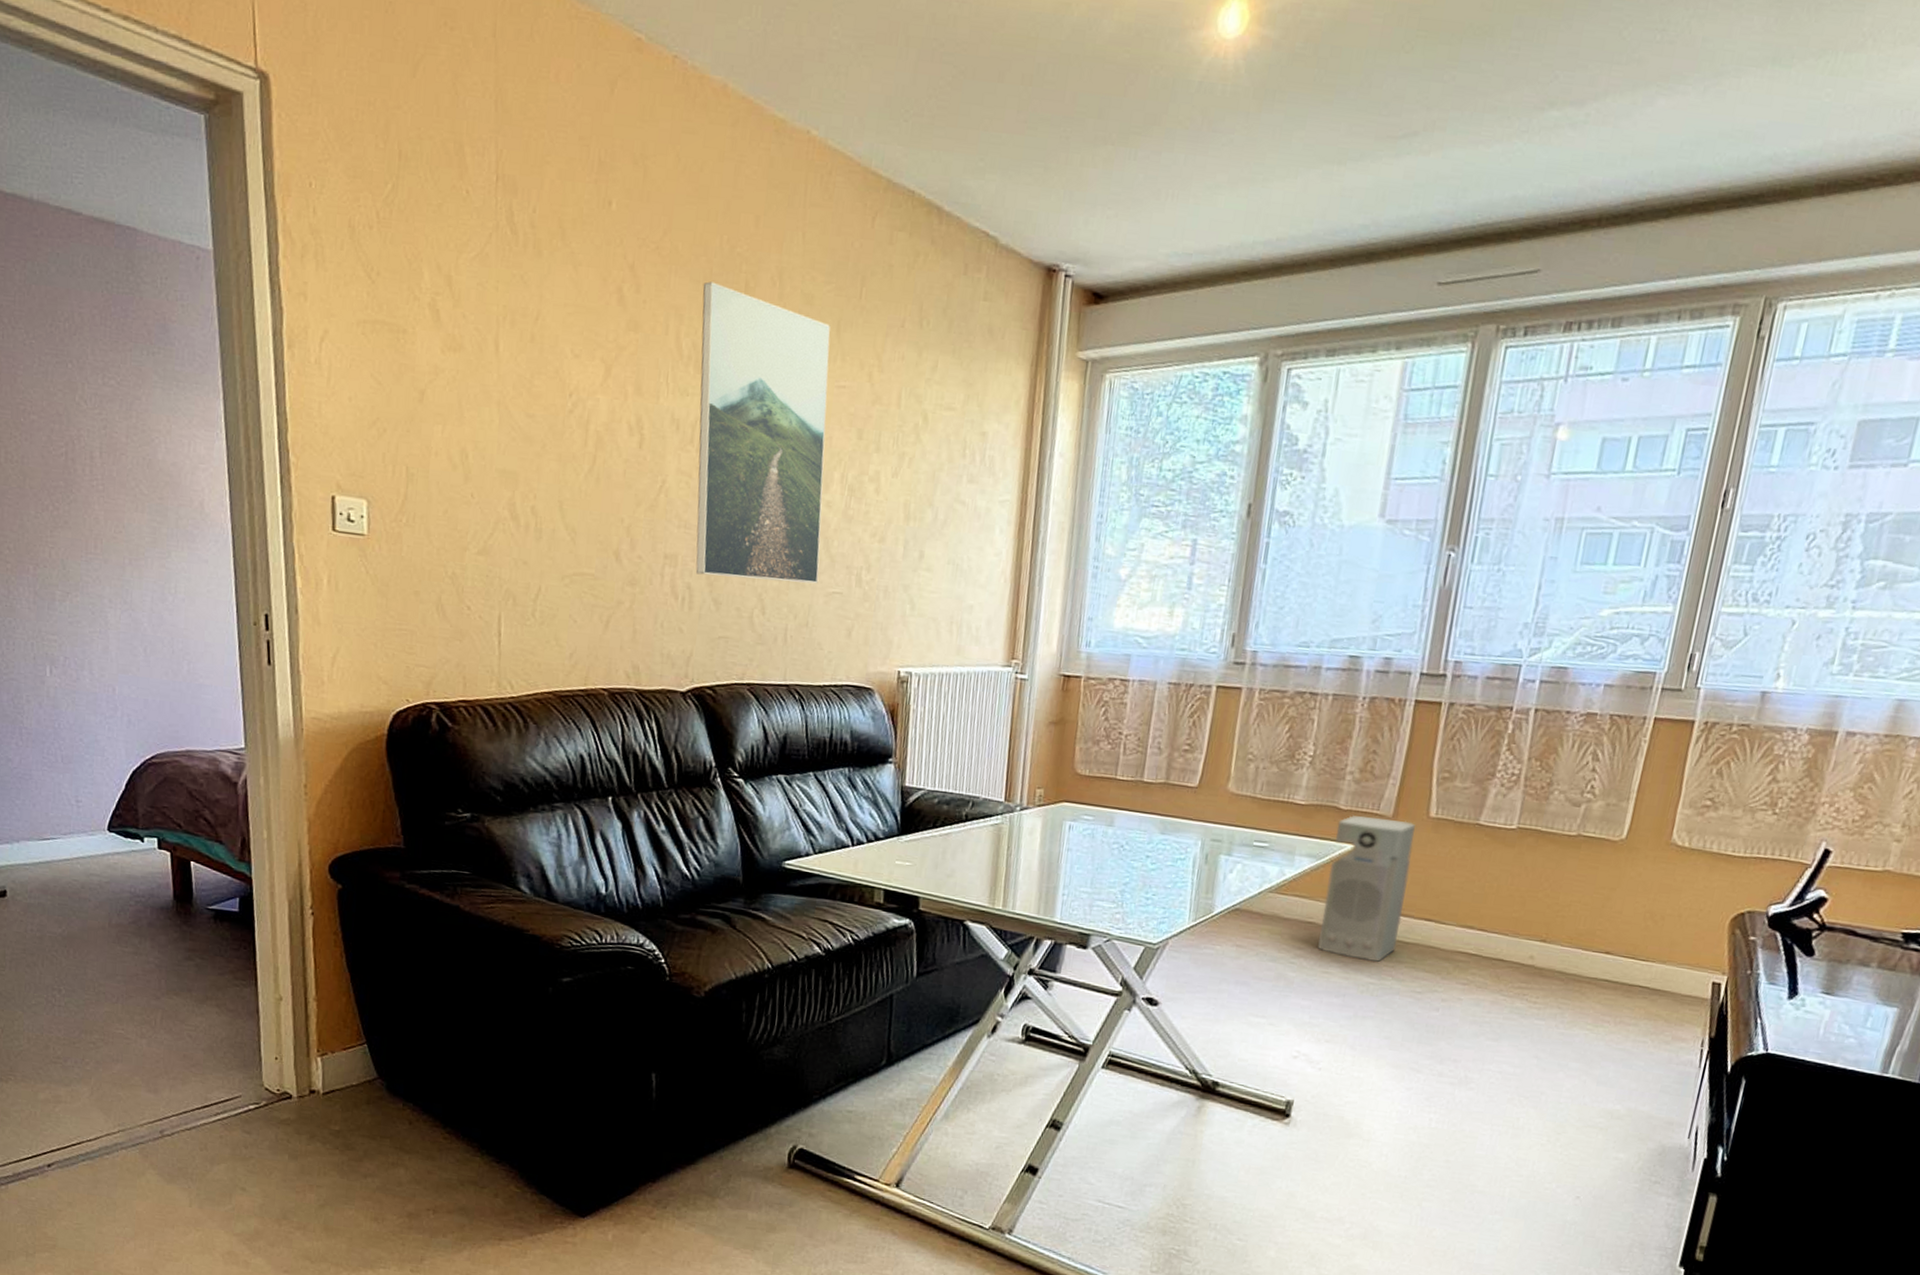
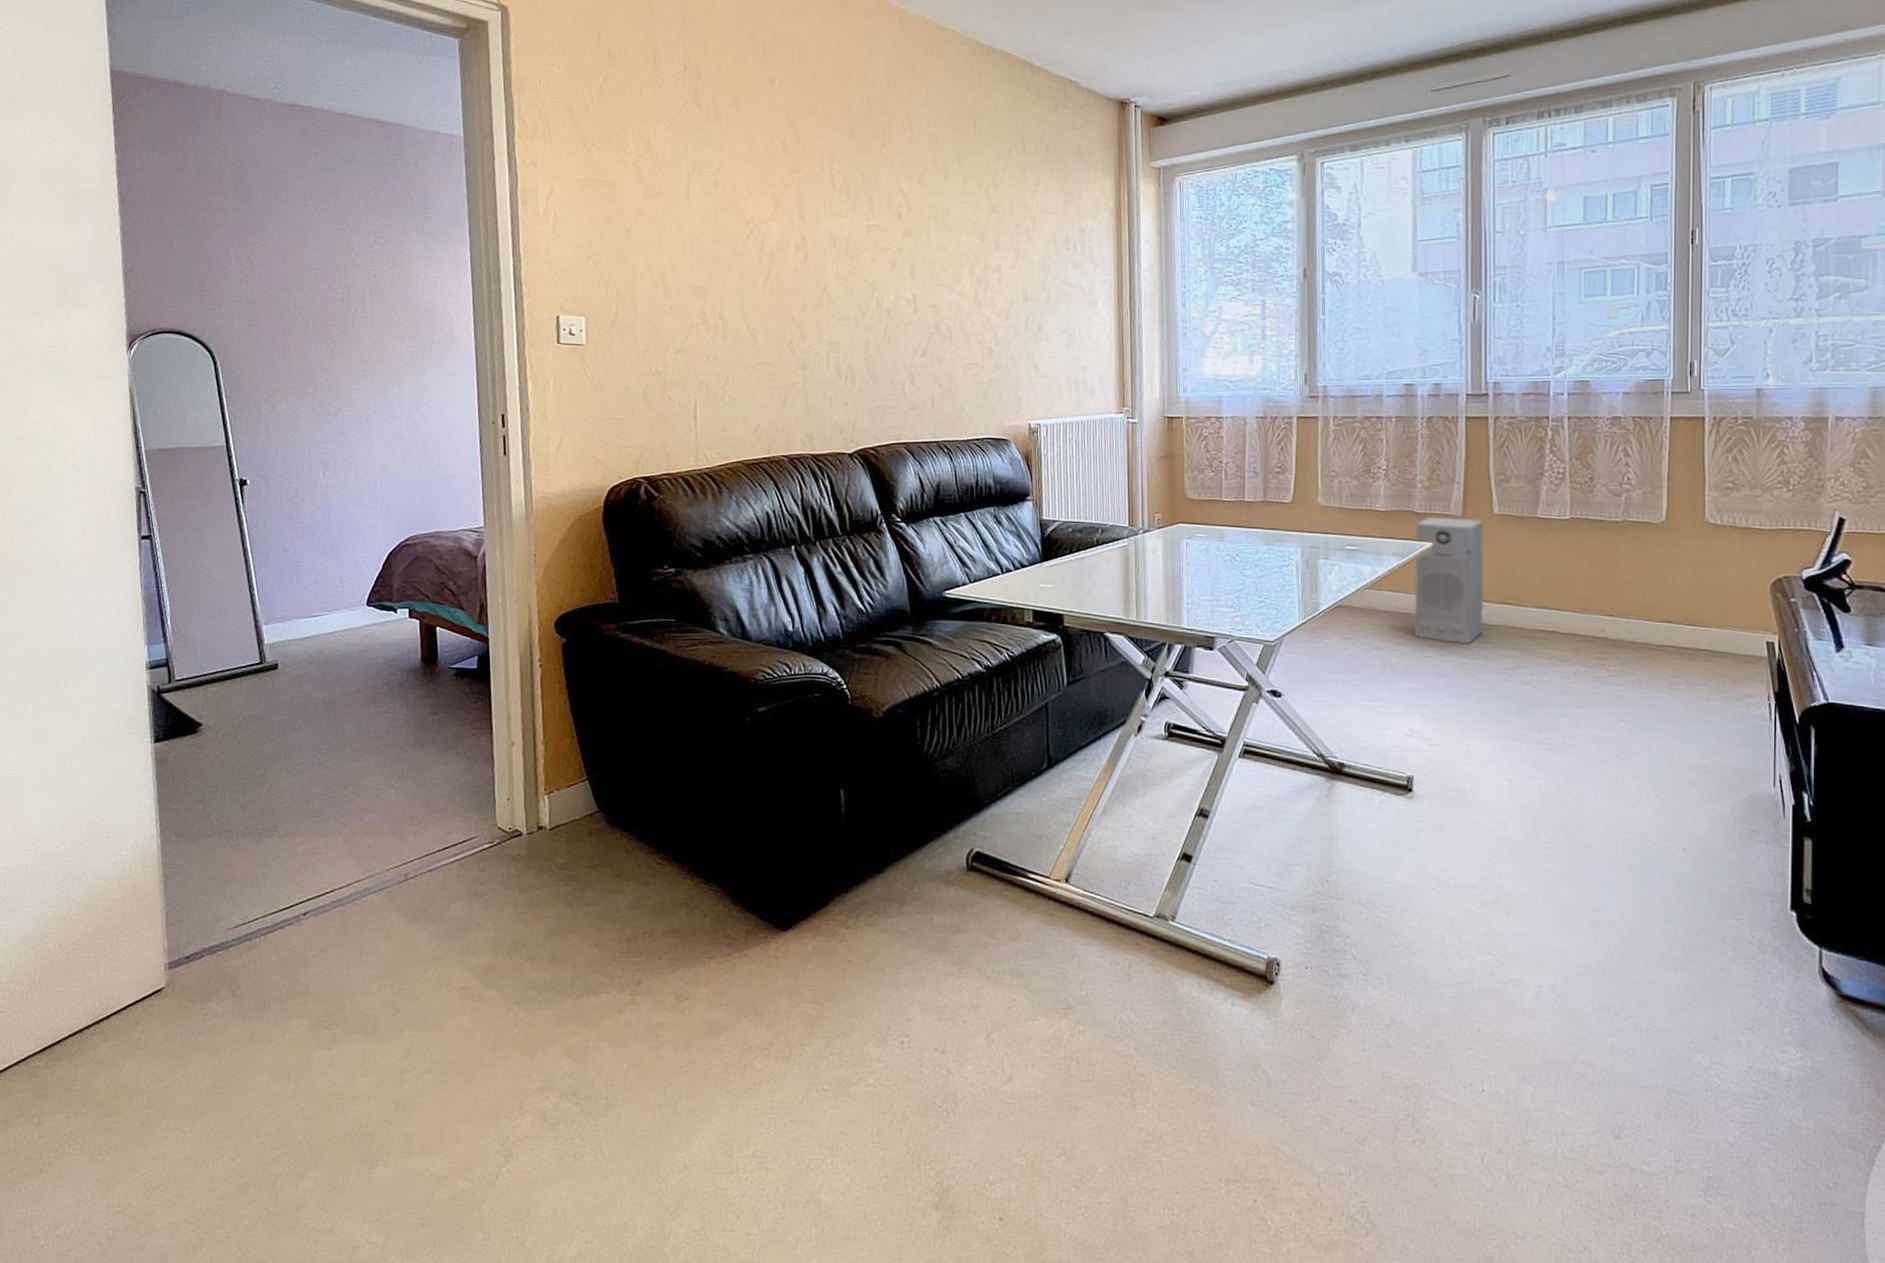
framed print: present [695,281,831,584] -> none [849,131,957,358]

